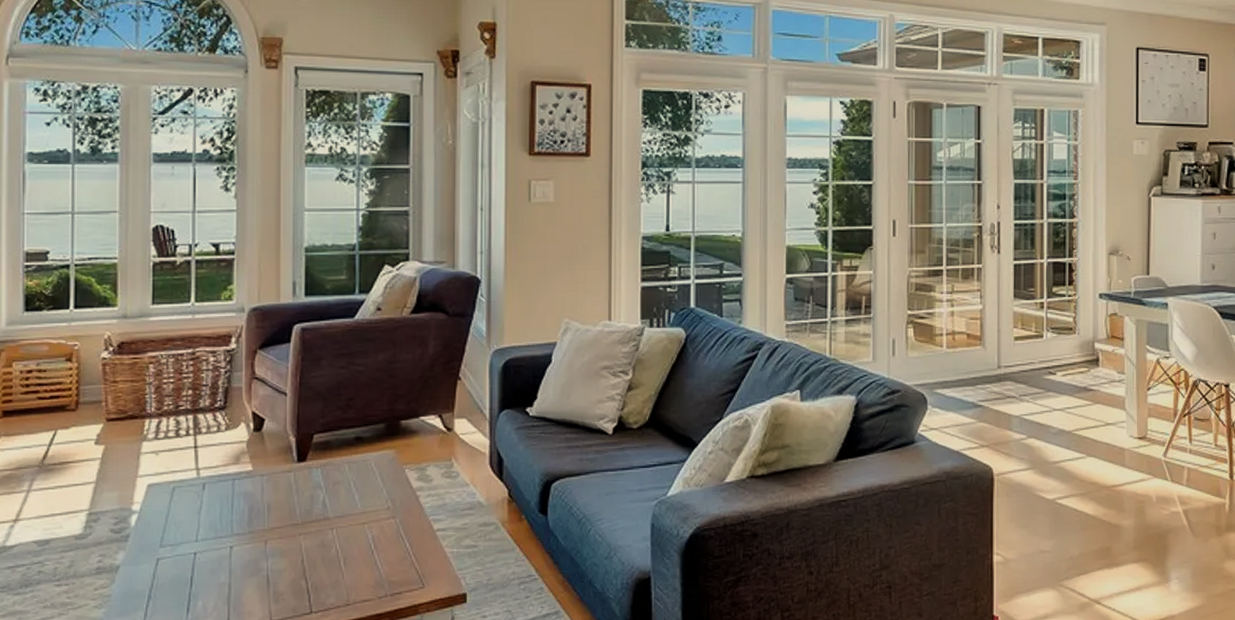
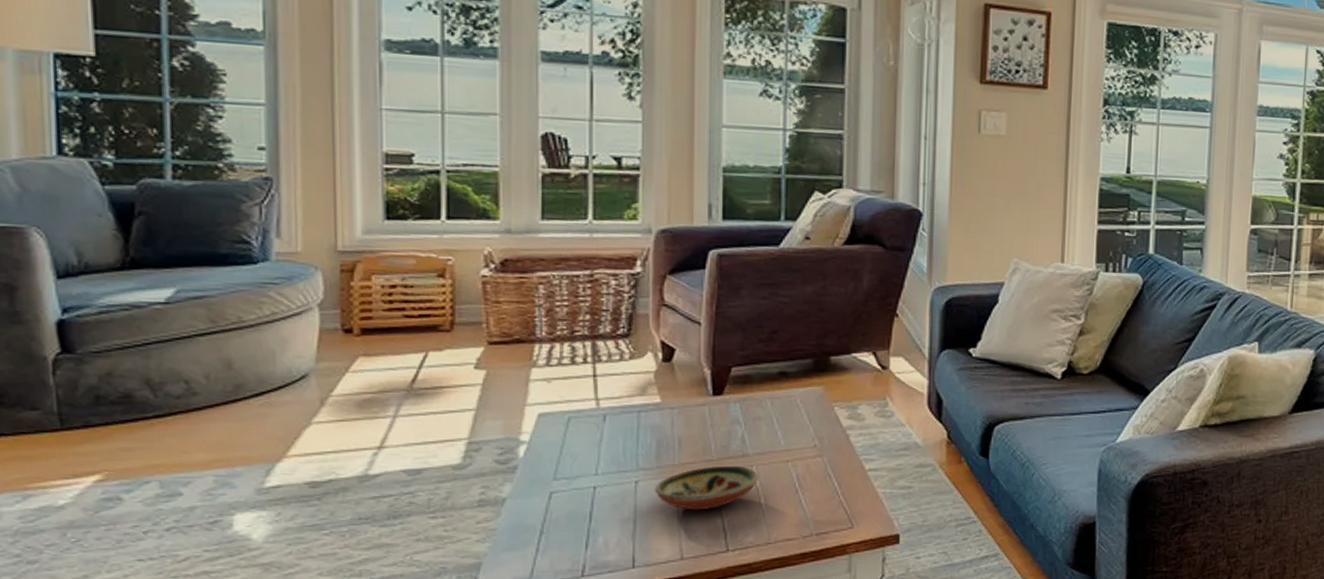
decorative bowl: none [246,529,339,574] -> present [654,465,759,510]

